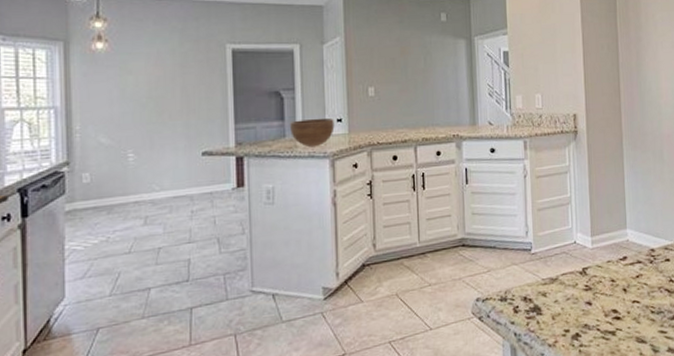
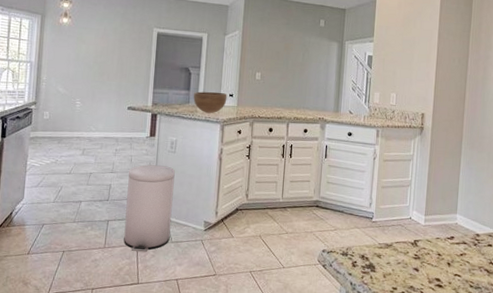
pedal bin: none [213,223,279,344] -> present [124,164,175,253]

